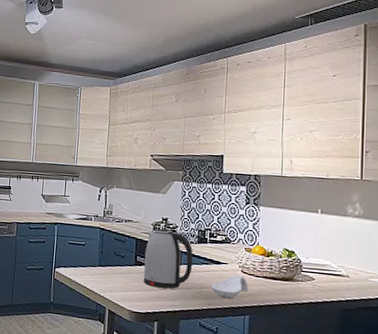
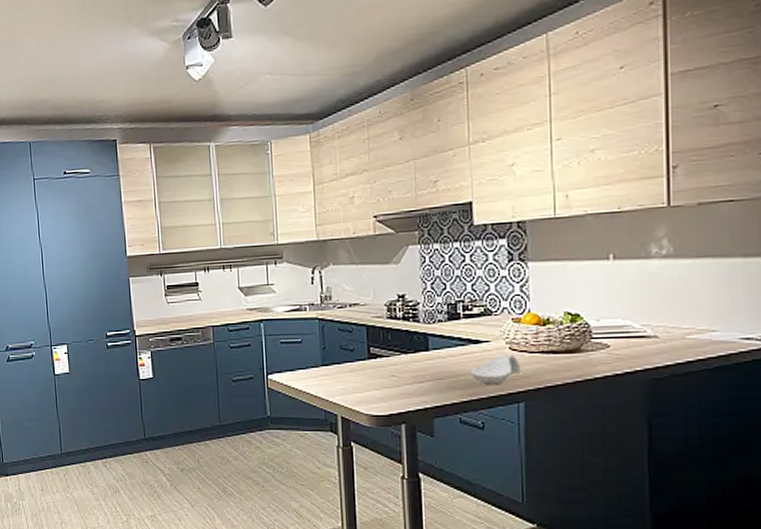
kettle: present [143,228,193,289] -> none [379,307,444,382]

